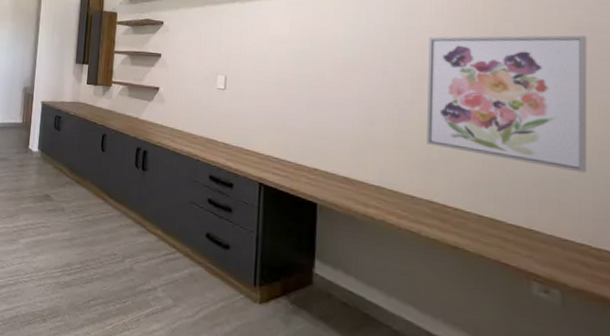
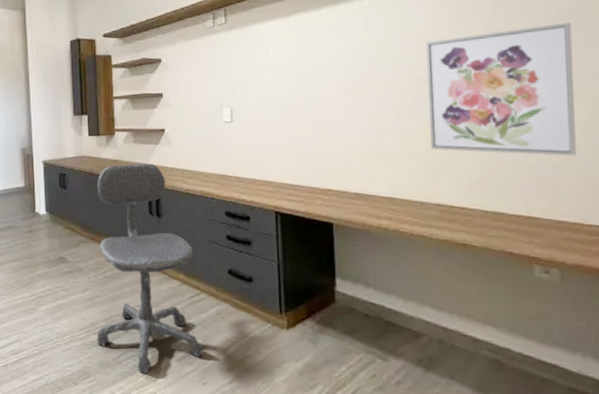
office chair: none [69,114,173,324] -> present [96,163,203,374]

